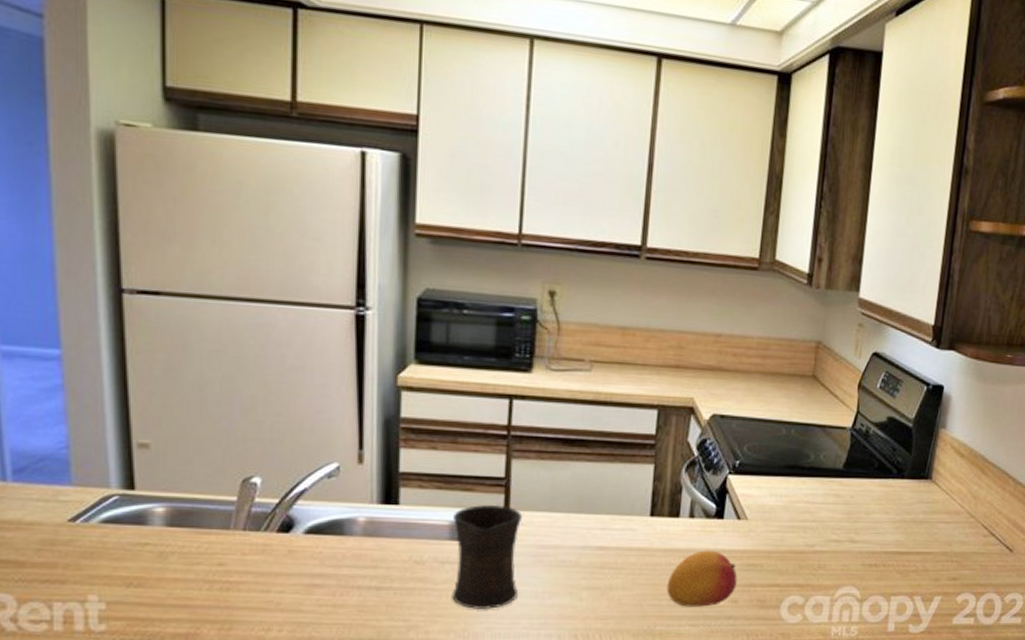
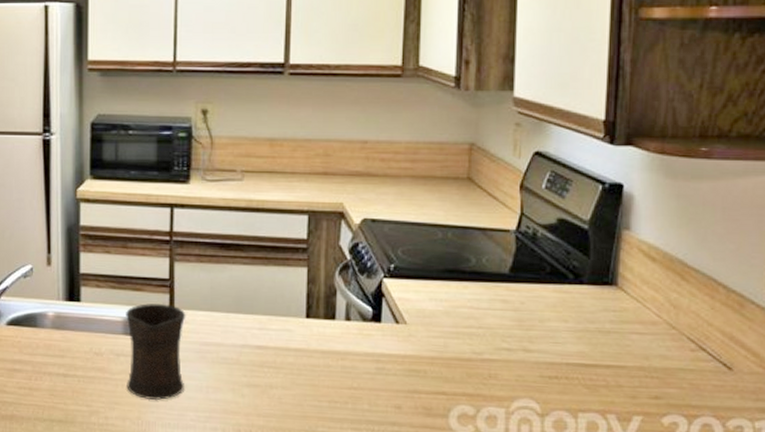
fruit: present [666,550,737,607] -> none [326,353,399,411]

